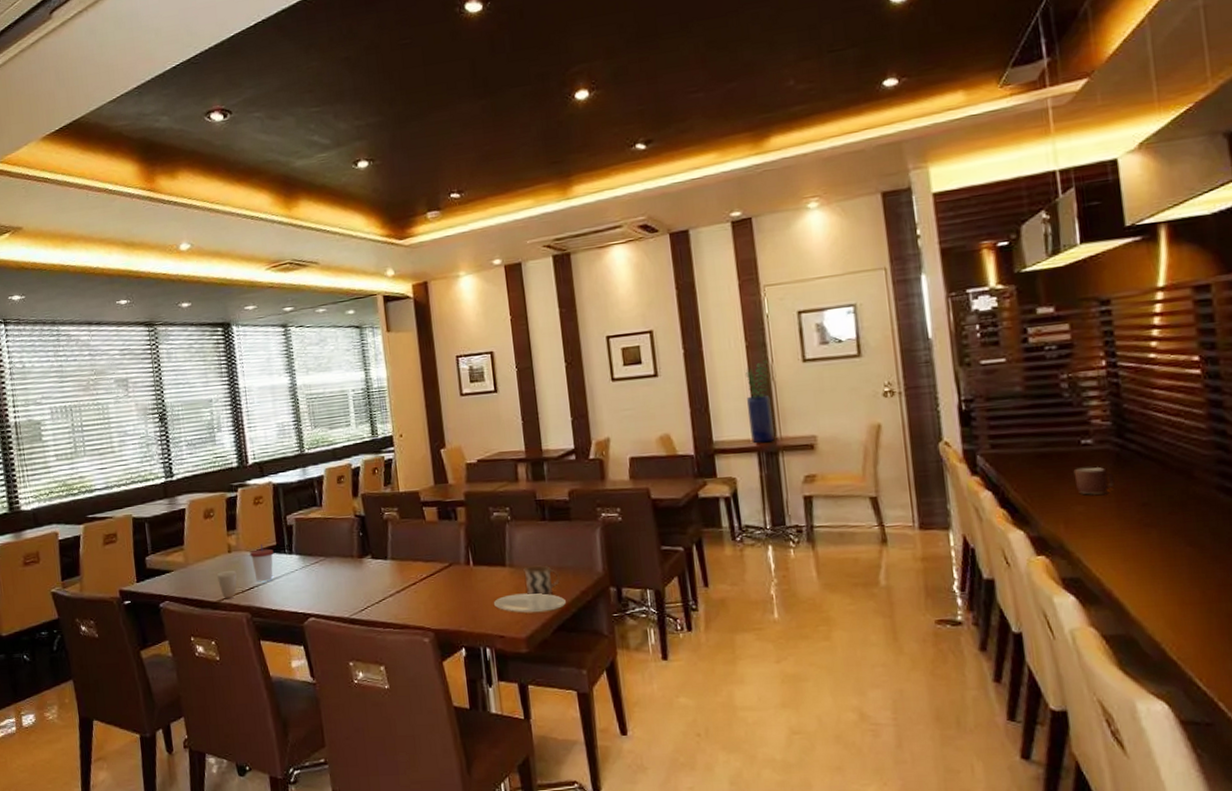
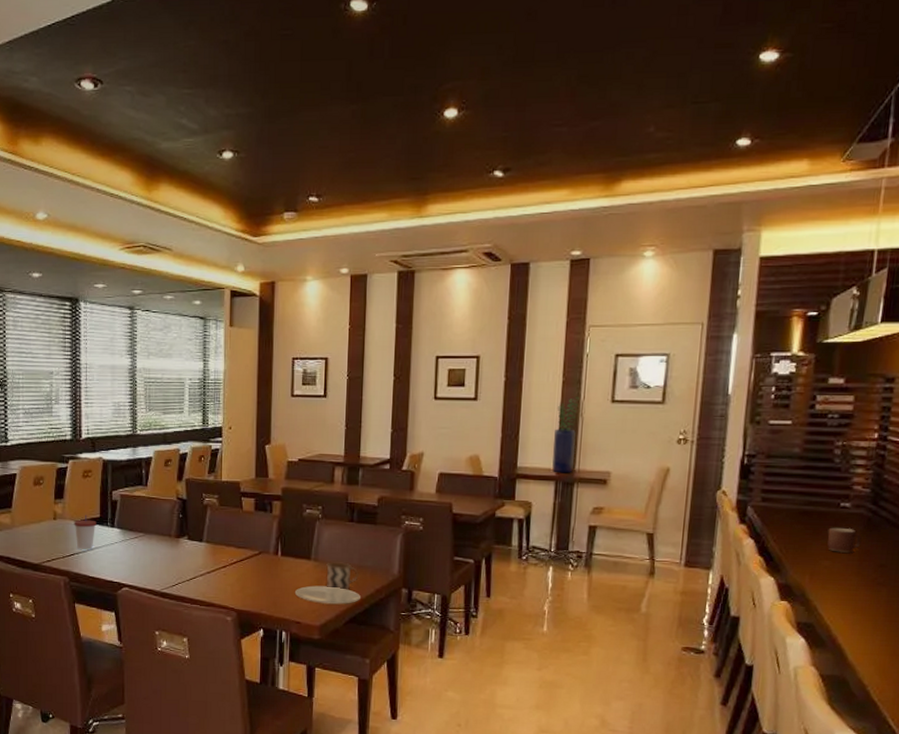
cup: present [217,570,238,598] -> none [41,536,60,562]

